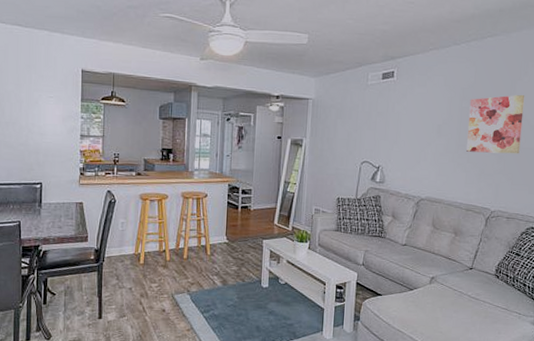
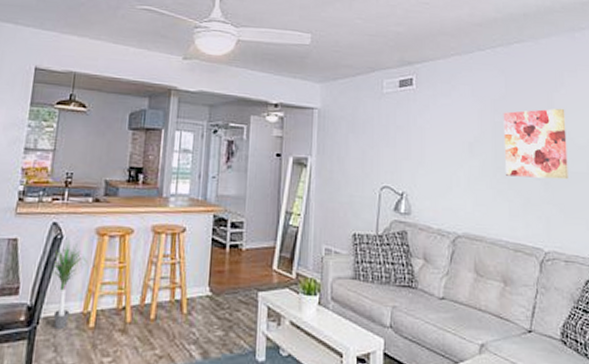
potted plant: none [110,203,136,265] -> present [51,240,89,330]

